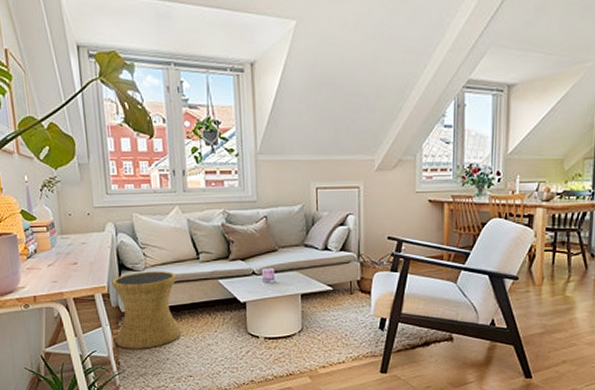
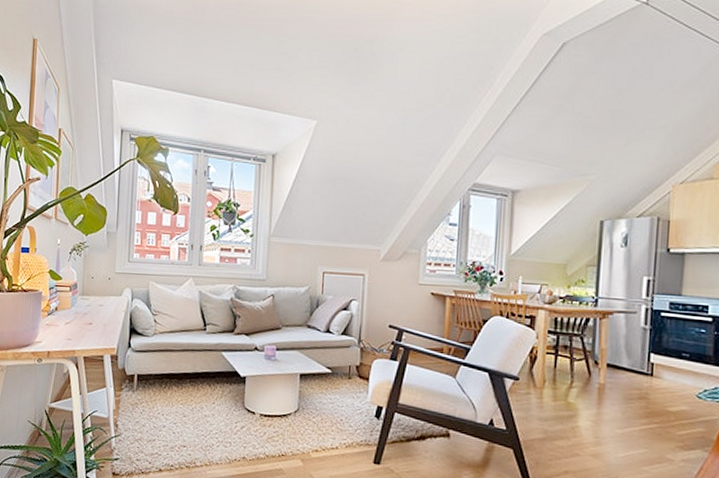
side table: present [111,271,182,349] -> none [117,337,183,414]

